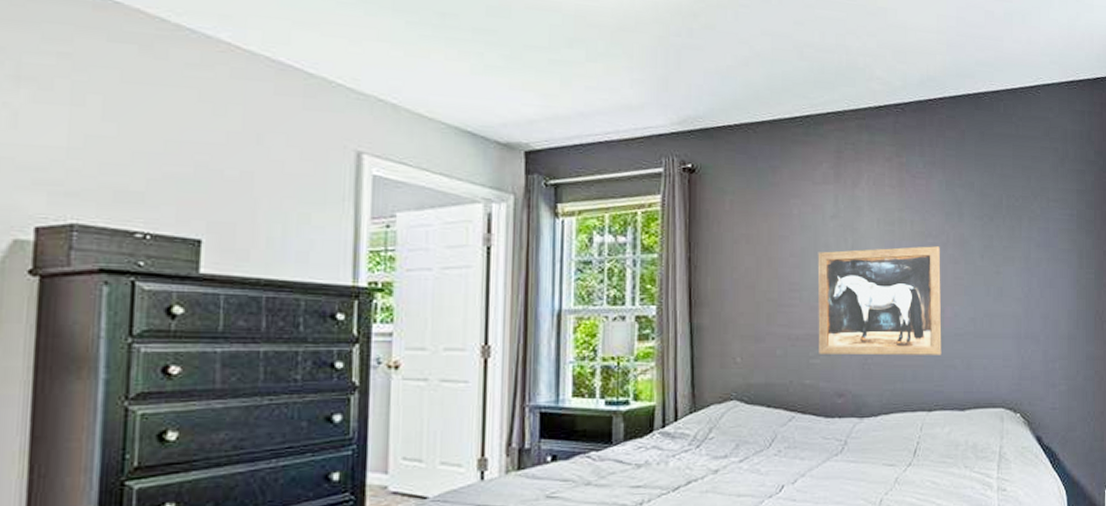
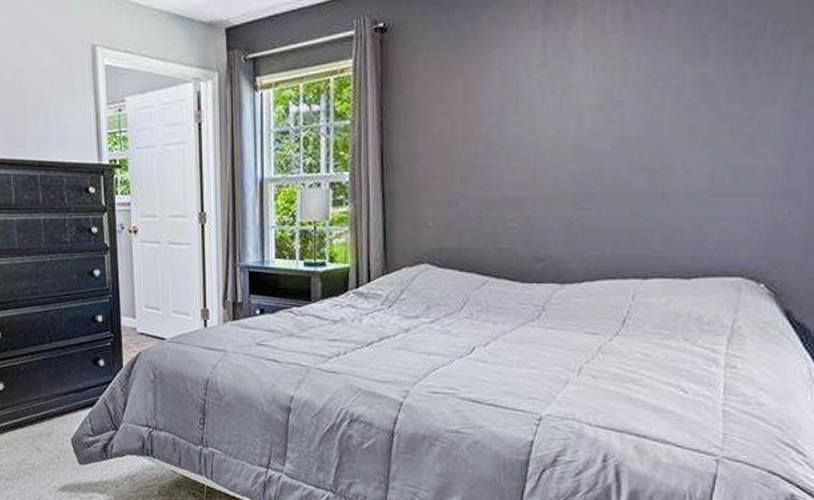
wall art: present [817,246,942,355] -> none [517,91,673,217]

